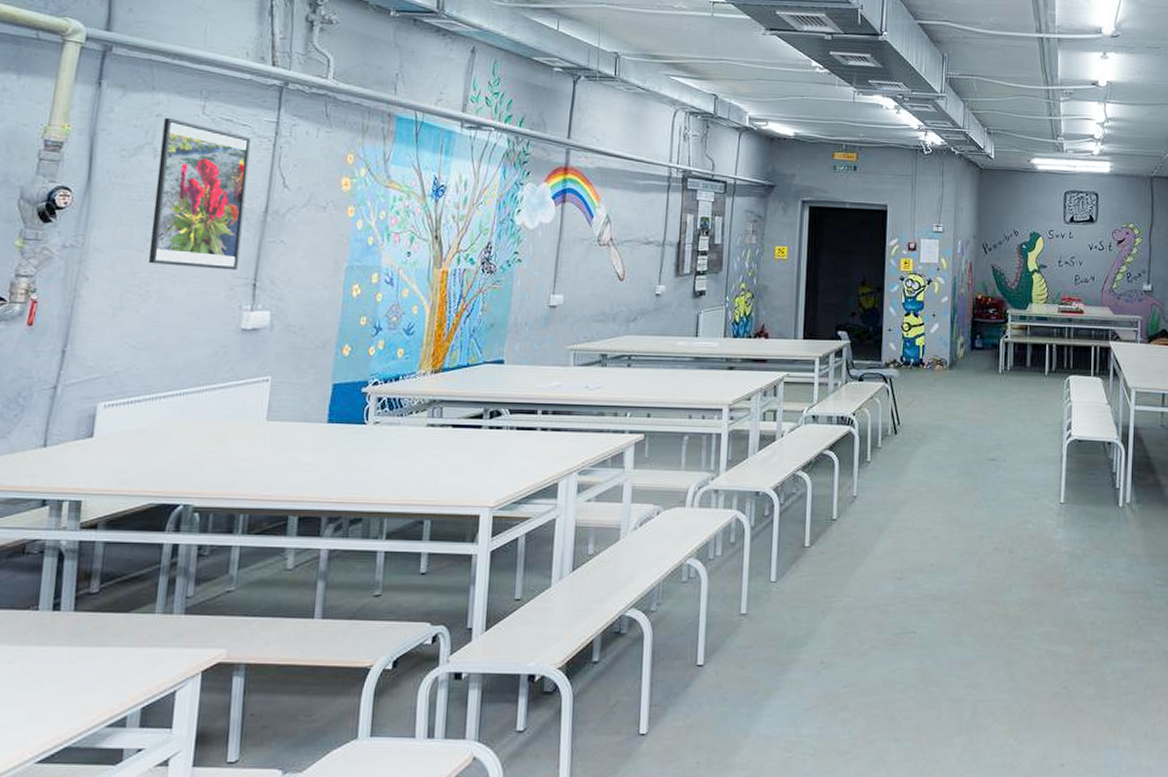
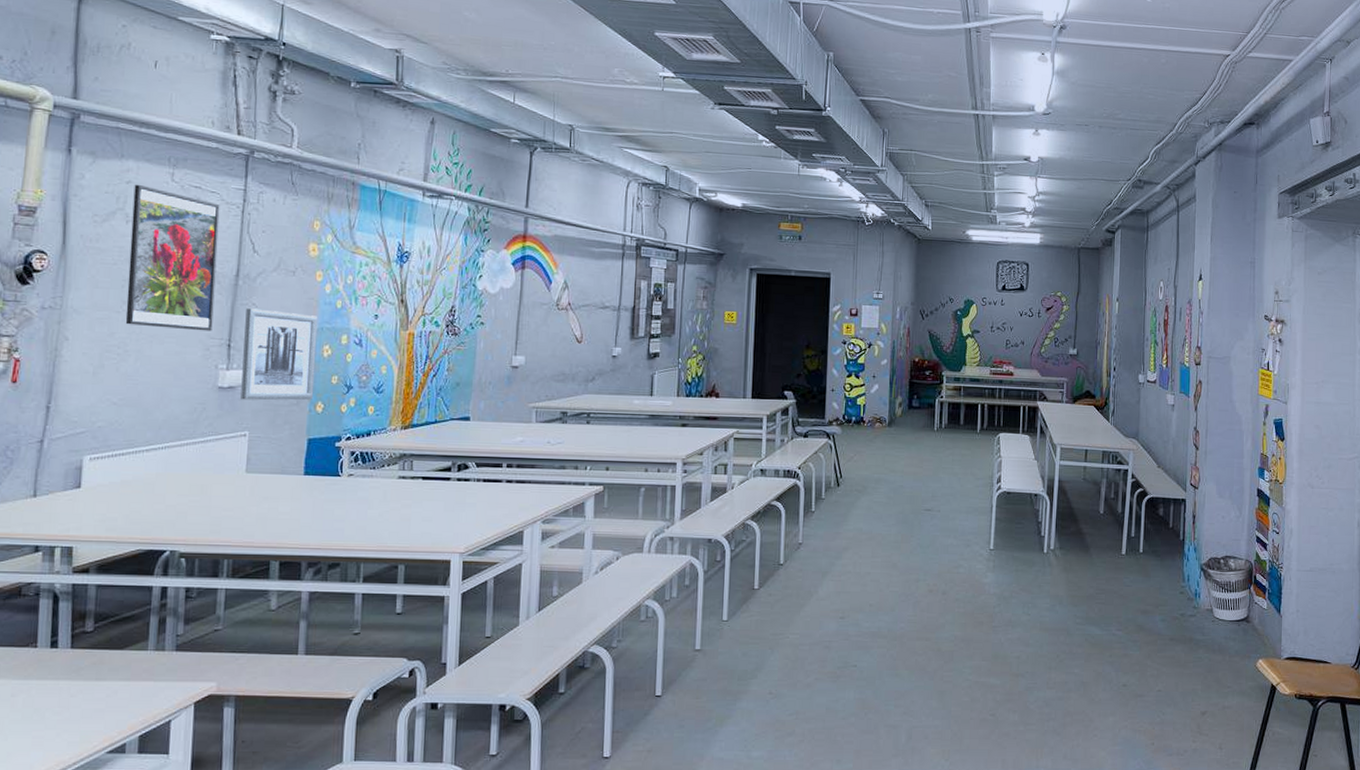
wall art: none [264,246,347,343] -> present [240,308,317,401]

